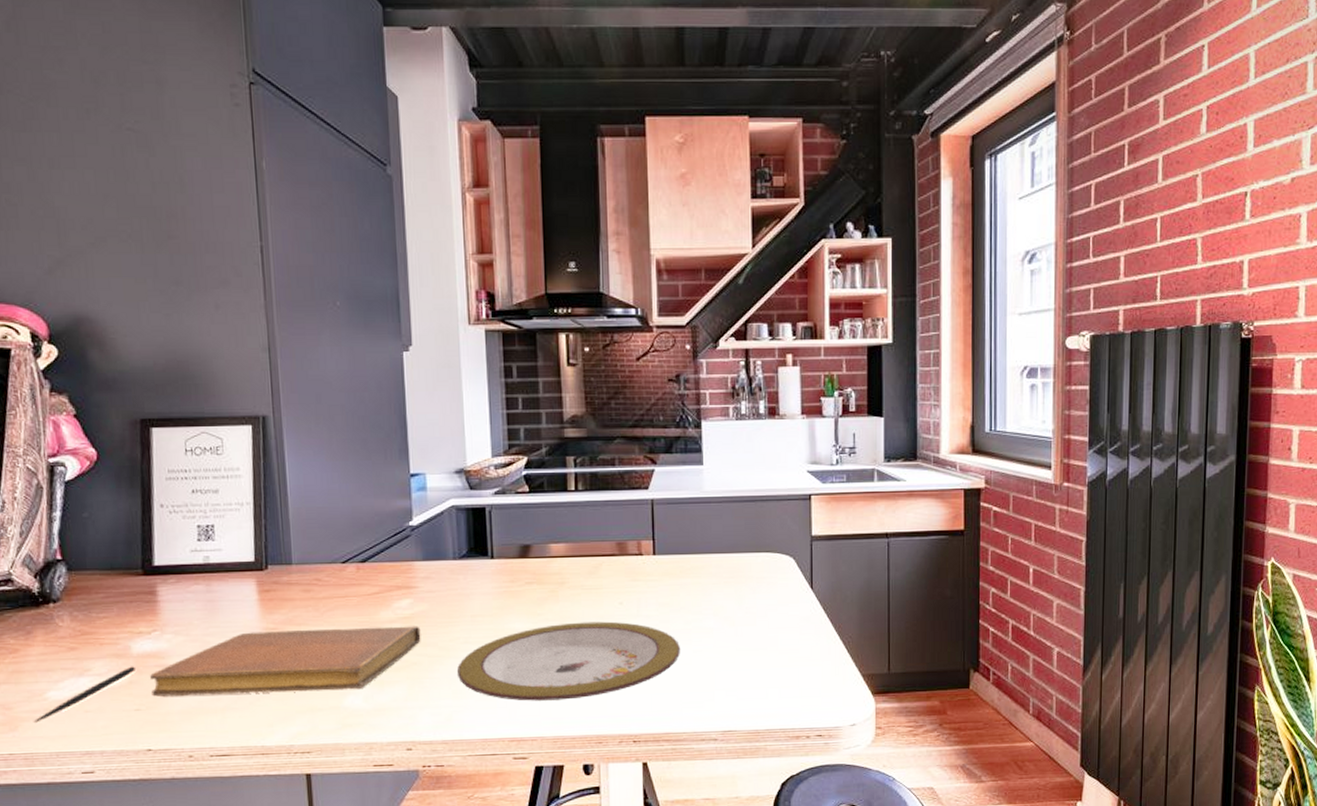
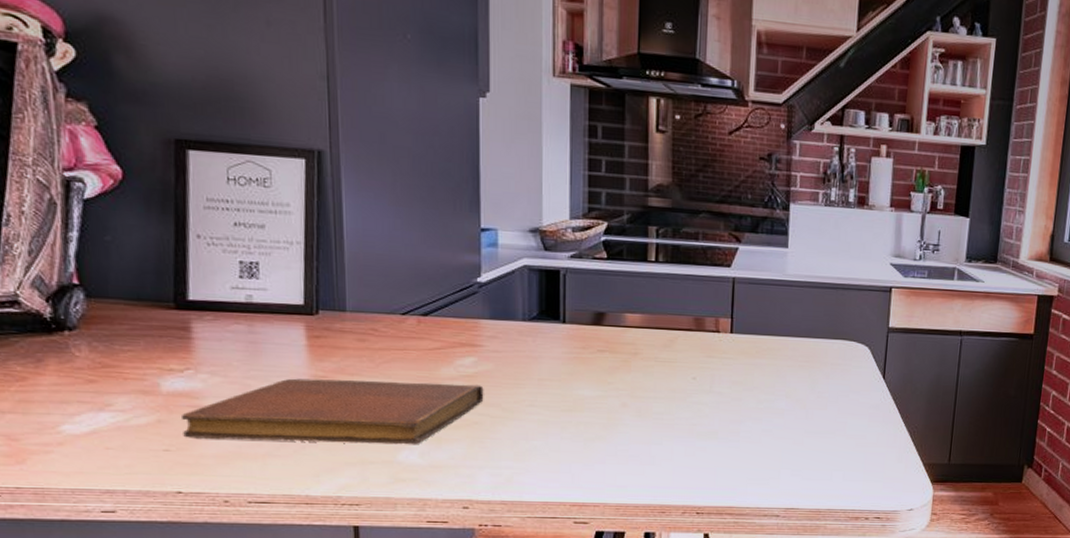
pen: present [33,666,135,723] -> none [44,404,165,457]
plate: present [456,621,680,701] -> none [520,393,750,469]

